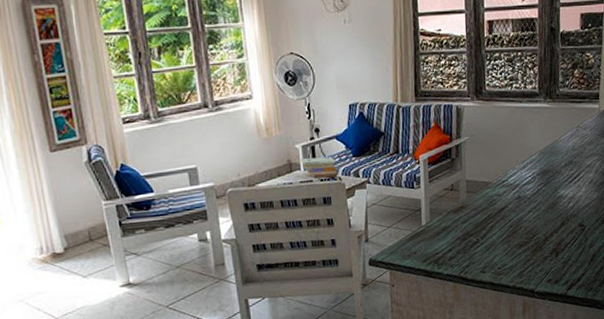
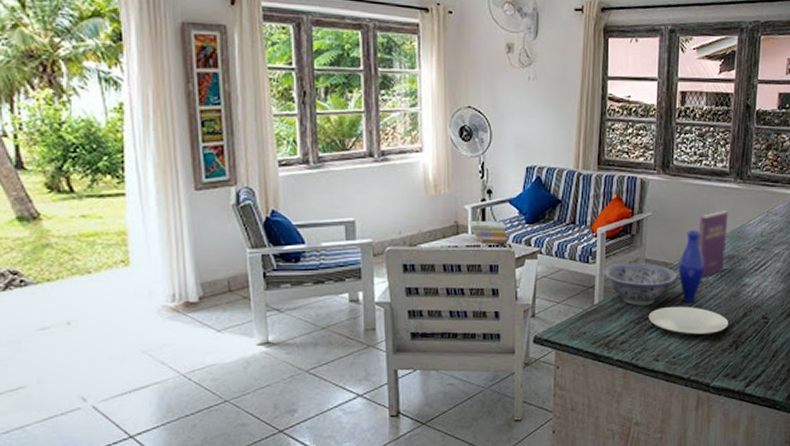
bowl: none [426,183,498,224] -> present [601,262,678,306]
plate: none [473,220,548,247] -> present [648,306,728,335]
vase: none [497,149,522,218] -> present [678,230,705,303]
book: none [513,129,541,192] -> present [698,211,728,277]

